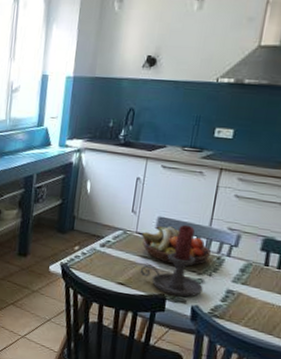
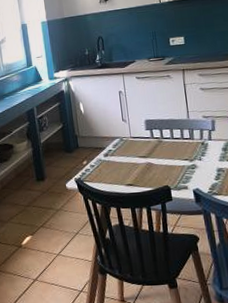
candle holder: present [140,224,203,297] -> none [142,121,198,185]
fruit bowl: present [141,225,212,266] -> none [135,126,196,158]

